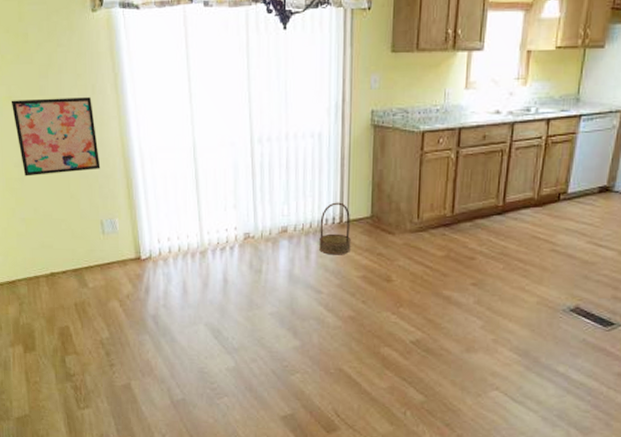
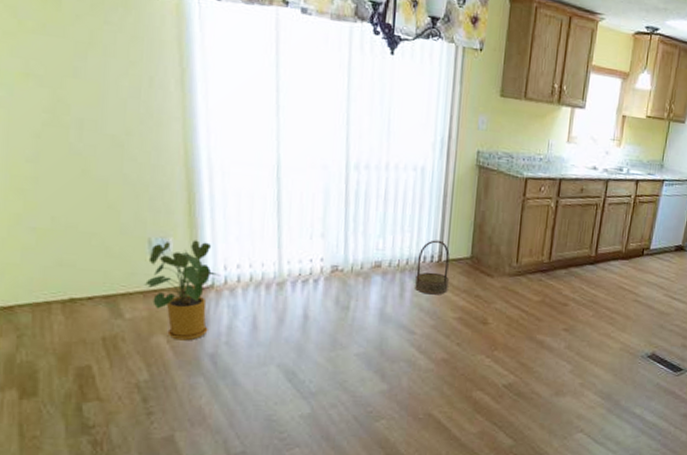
wall art: present [11,97,101,177] -> none [27,78,154,178]
house plant: none [101,219,156,305] -> present [145,240,222,341]

